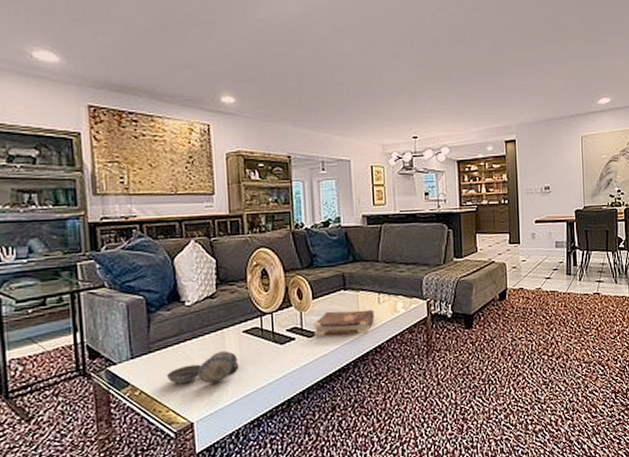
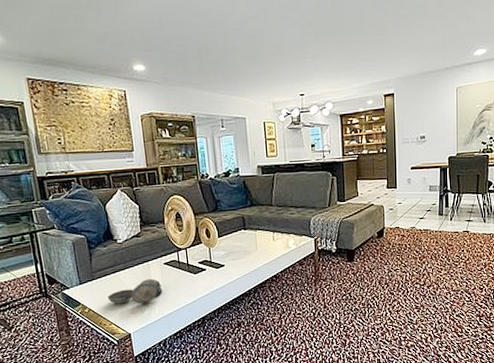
book: present [313,309,374,336] -> none [220,245,270,267]

